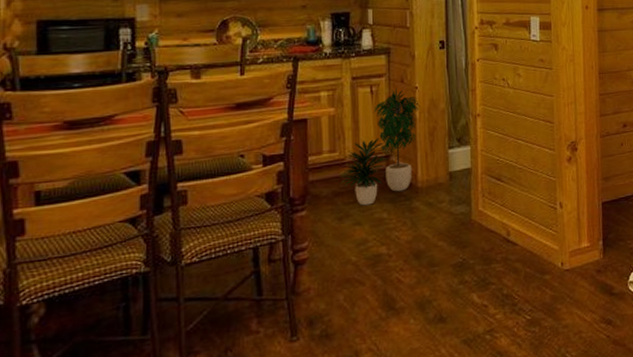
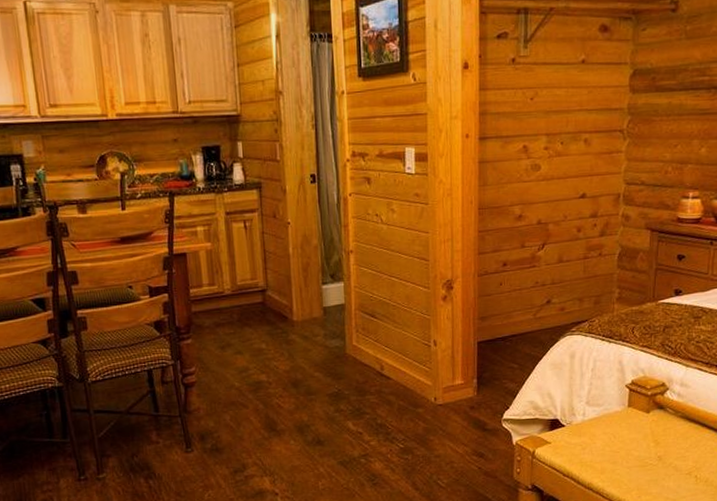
potted plant: present [339,88,421,206] -> none [219,223,294,337]

